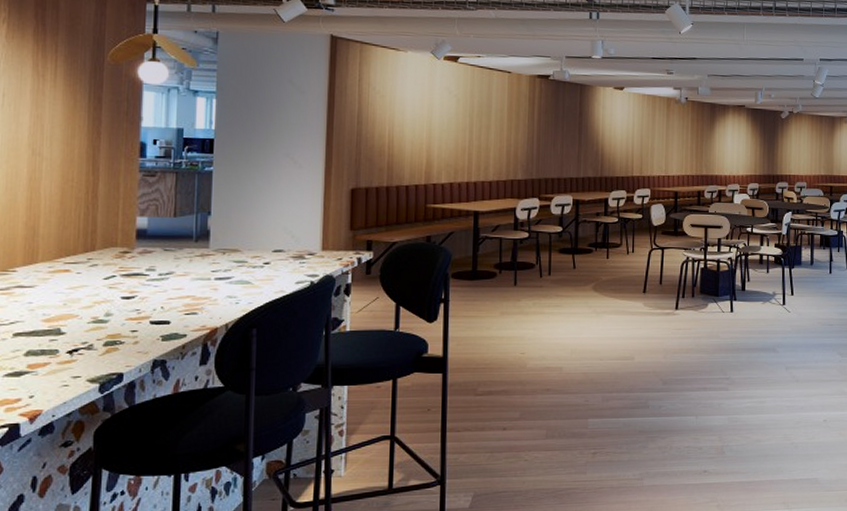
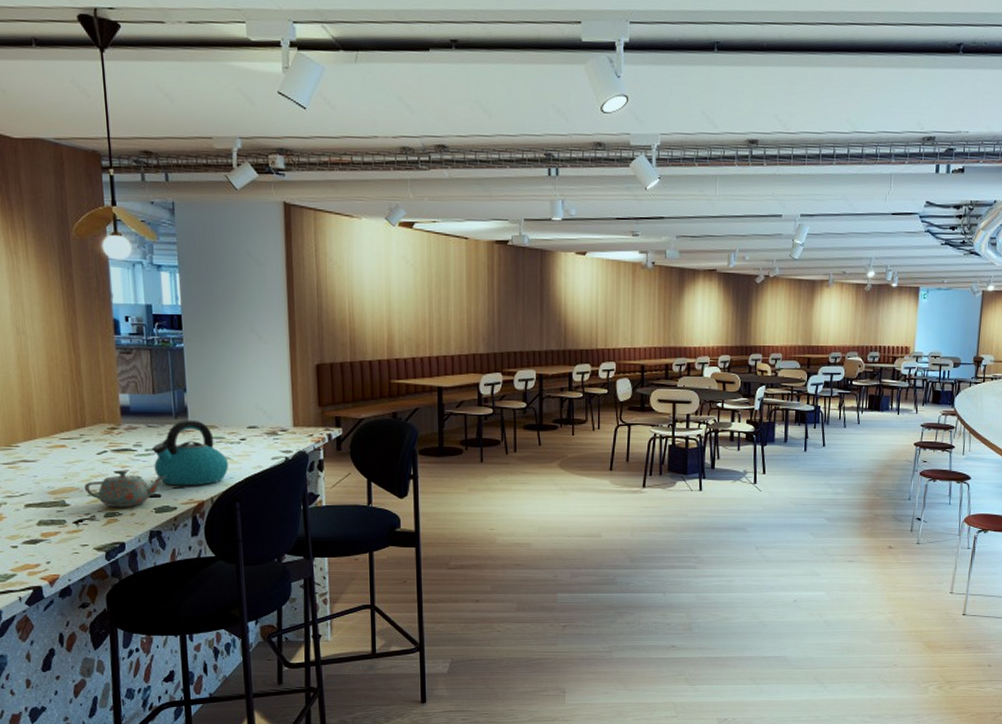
teapot: none [84,297,178,335] -> present [84,471,166,507]
kettle: none [166,243,249,312] -> present [153,419,229,486]

